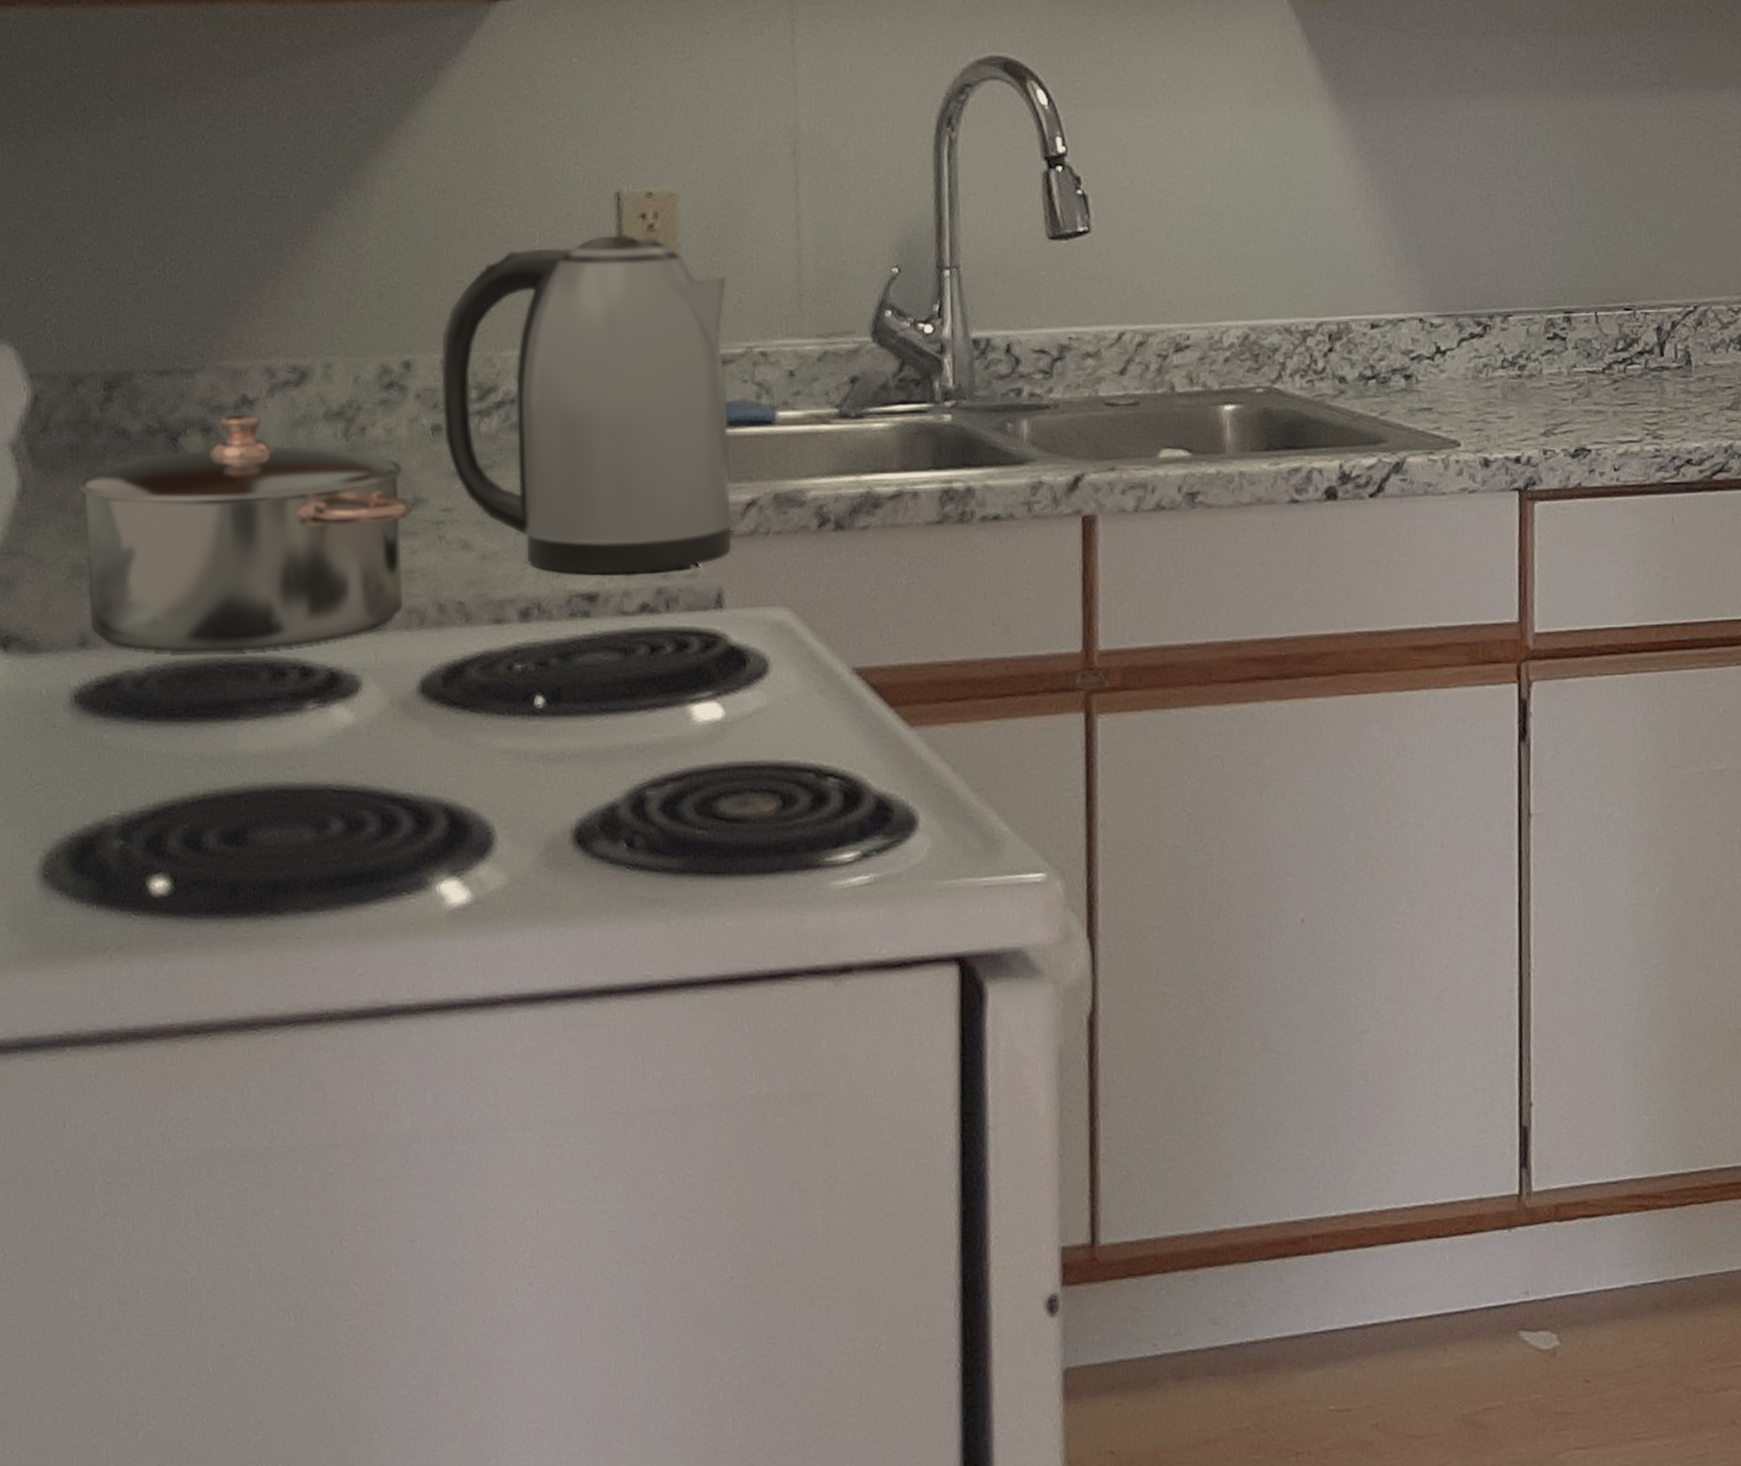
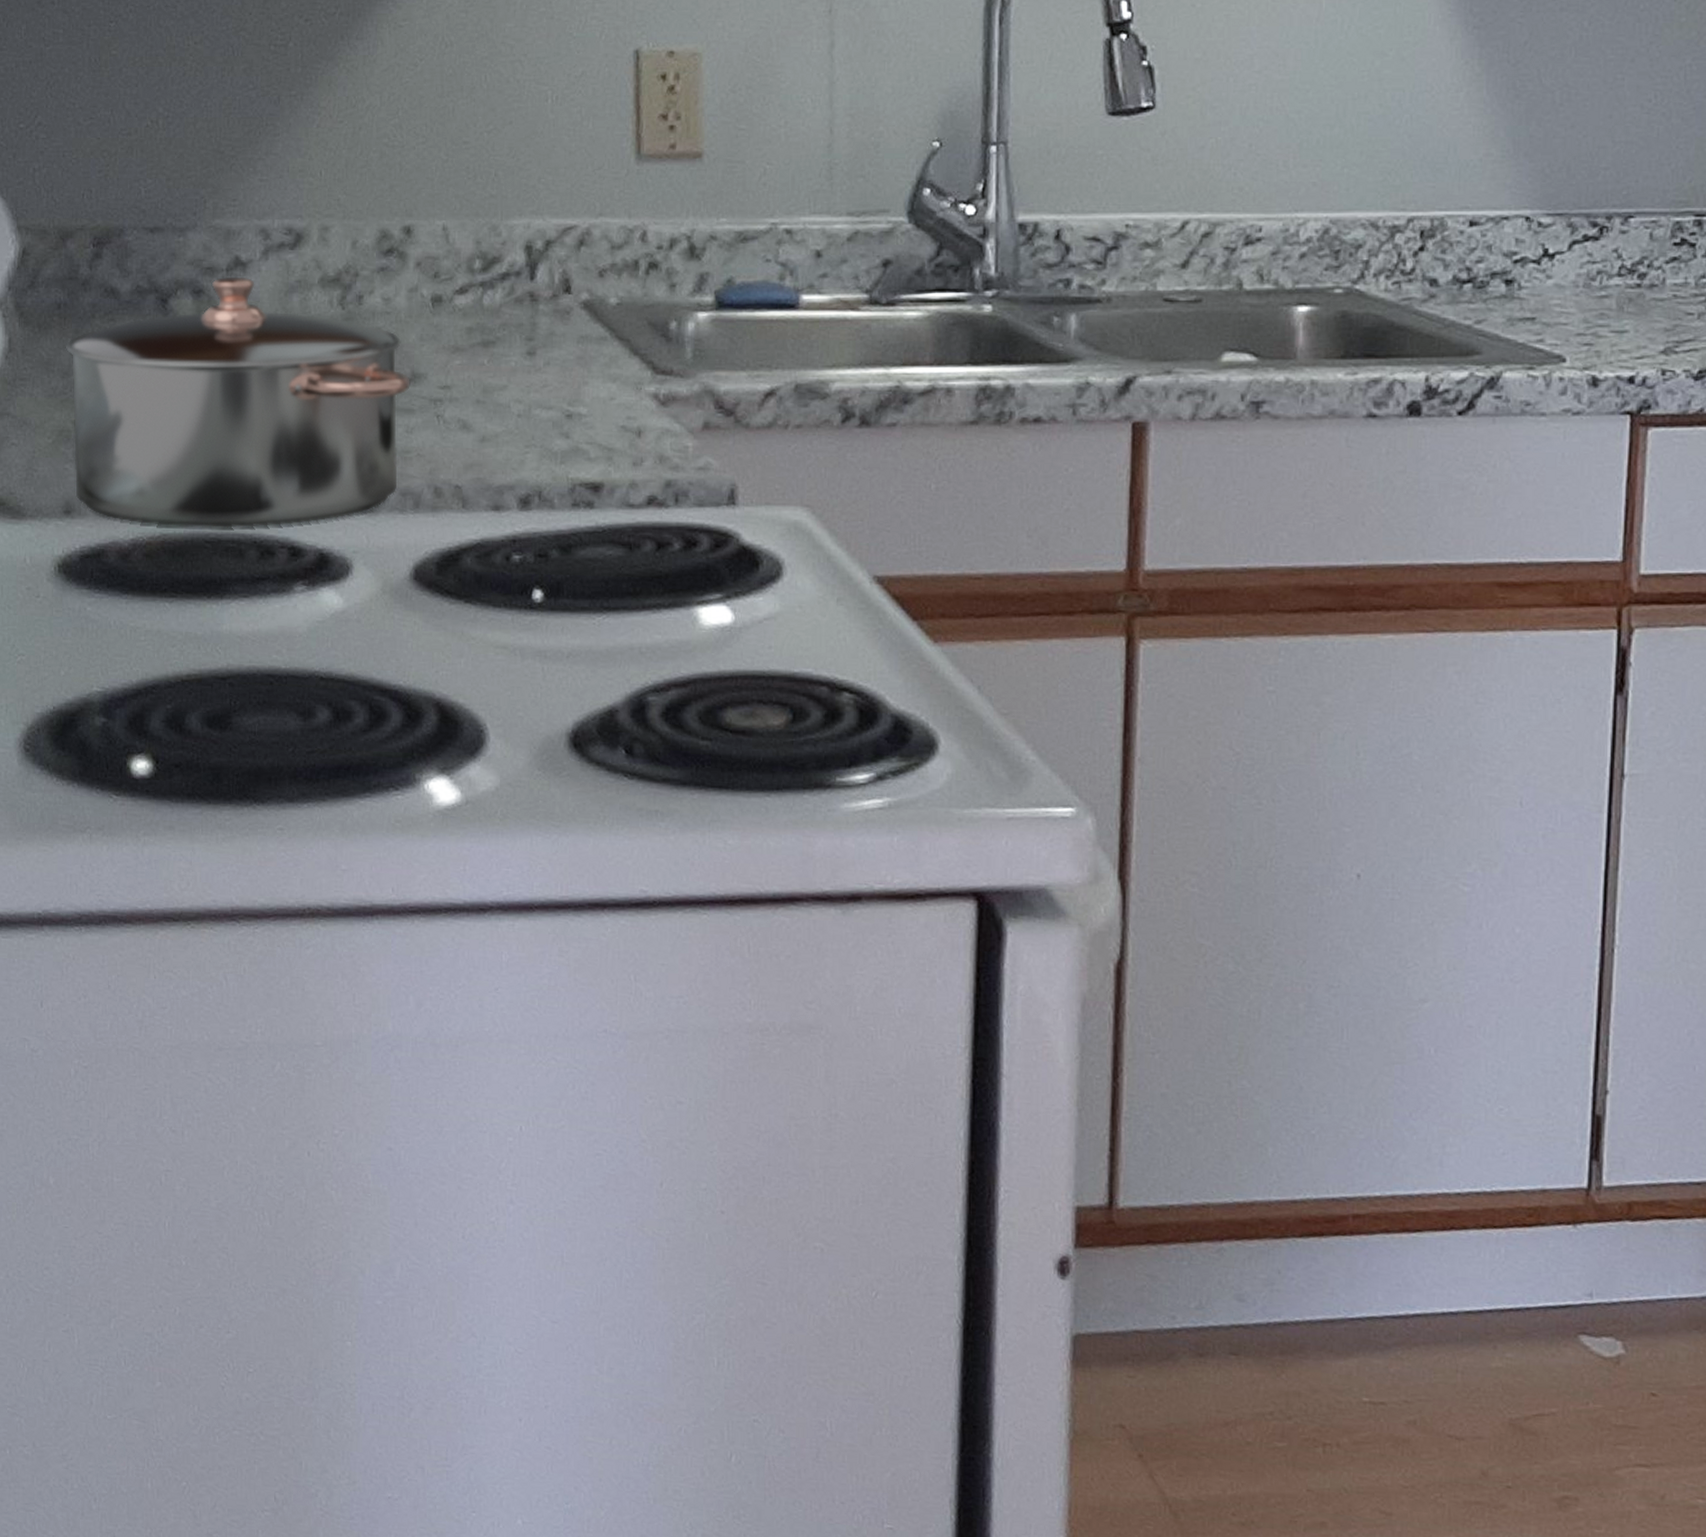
kettle: present [441,233,733,574] -> none [443,95,752,463]

